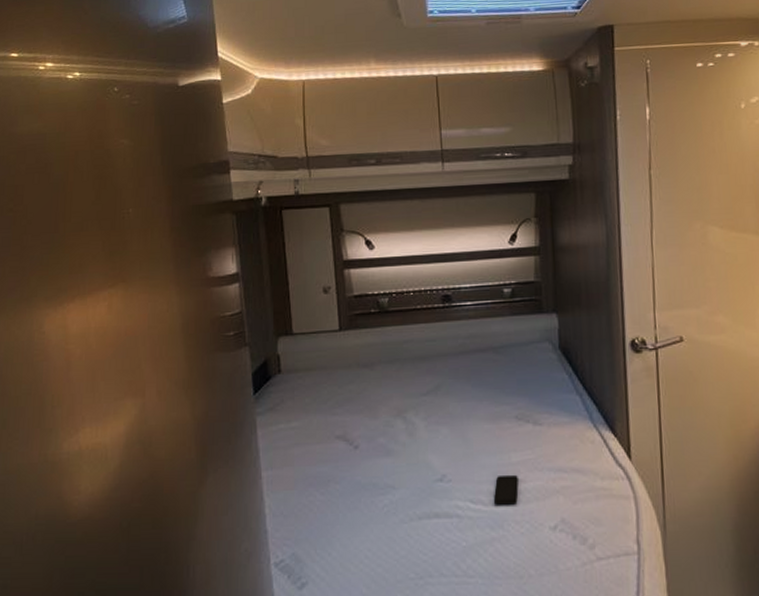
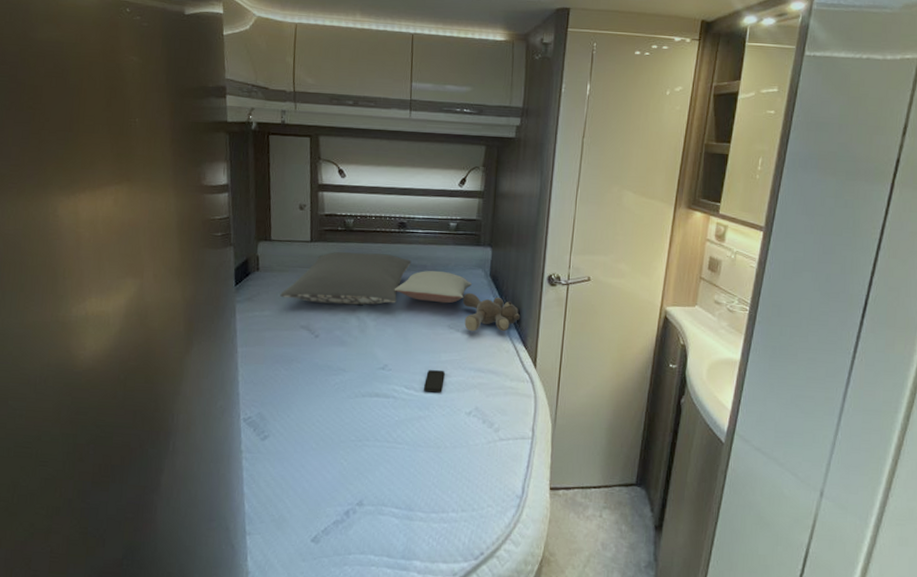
pillow: none [308,335,463,405] -> present [280,251,412,305]
pillow: none [444,349,538,389] -> present [394,270,472,304]
stuffed bear: none [529,372,604,421] -> present [462,292,521,332]

